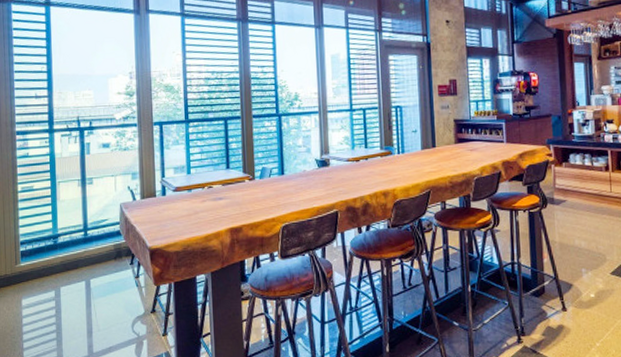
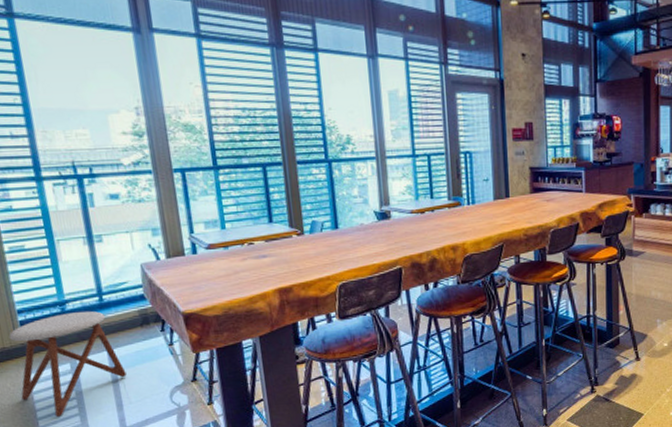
stool: none [11,244,98,340] -> present [8,311,127,417]

